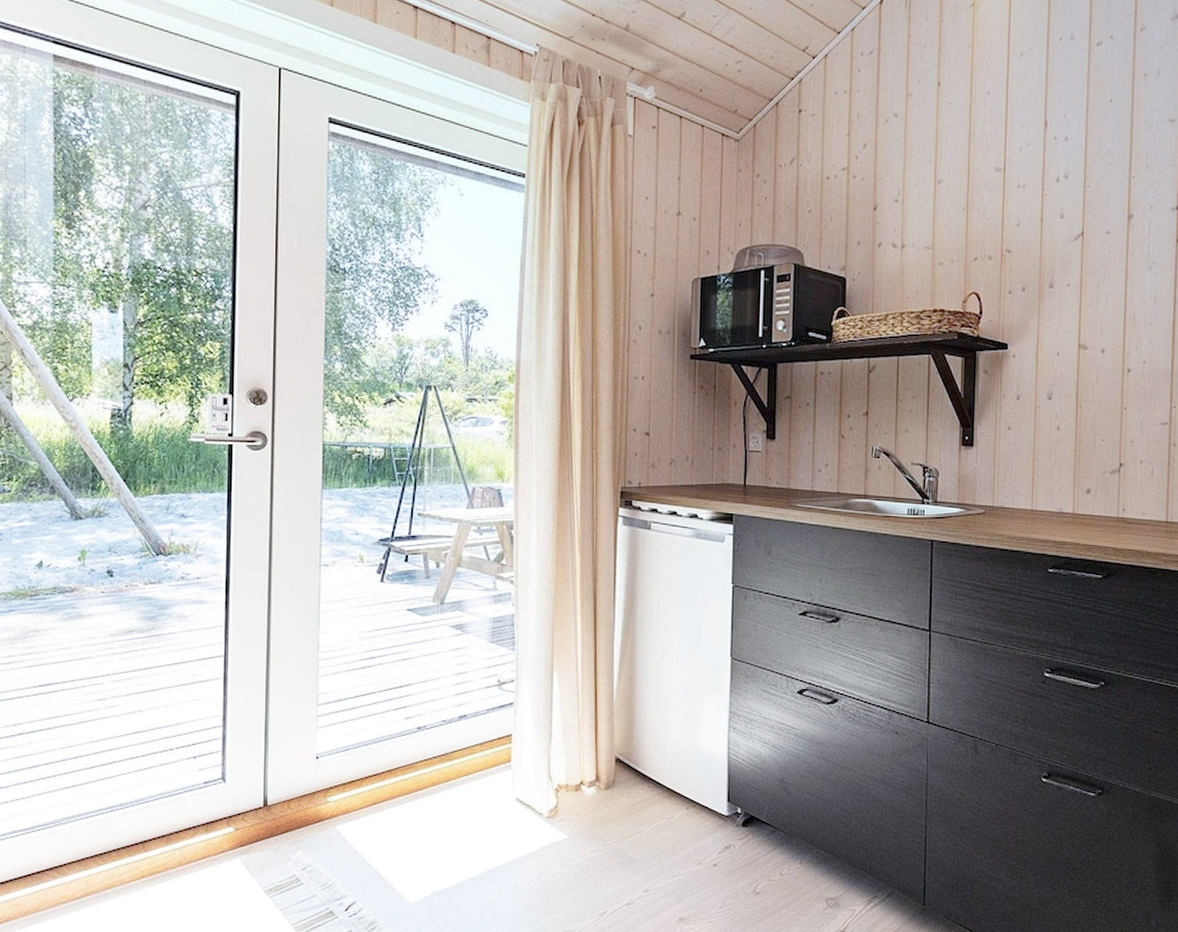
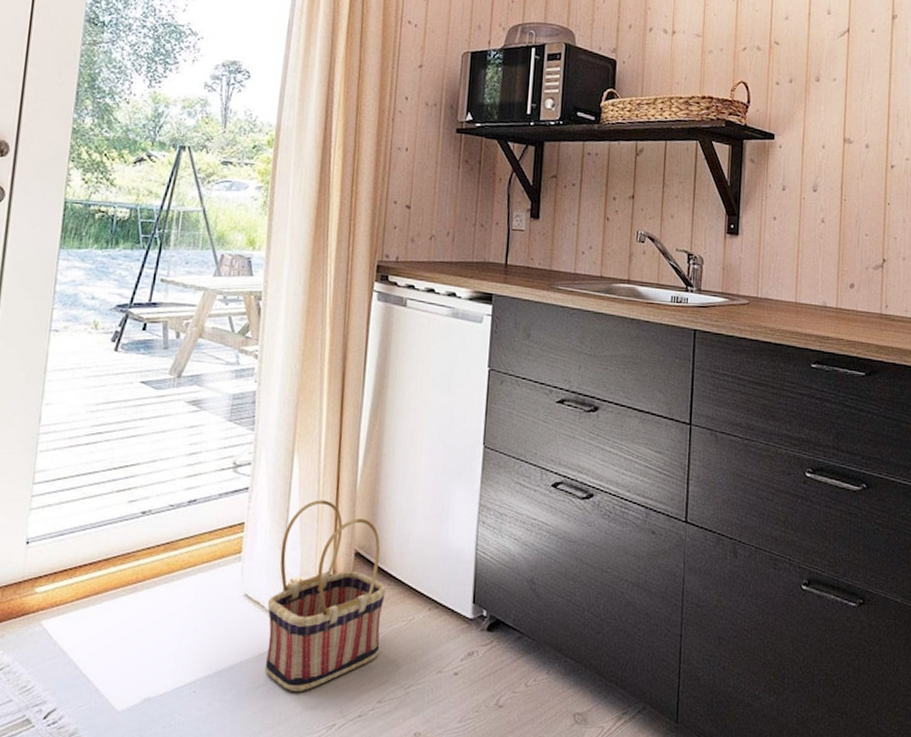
basket: none [538,712,646,884] -> present [264,500,386,692]

